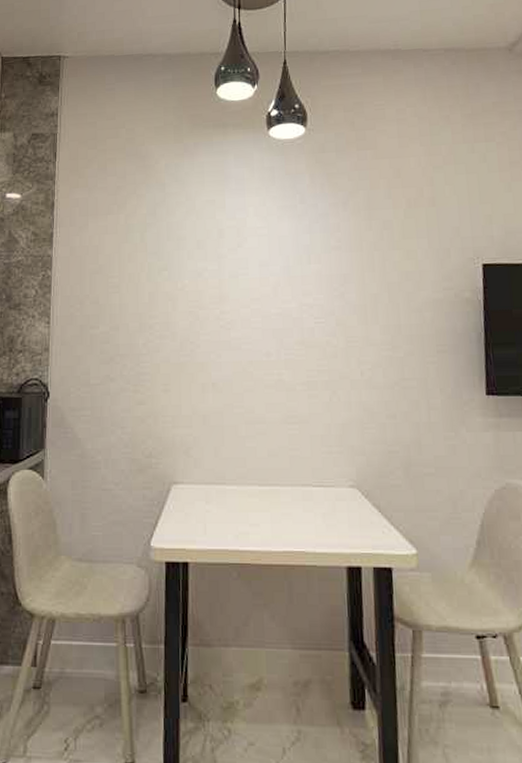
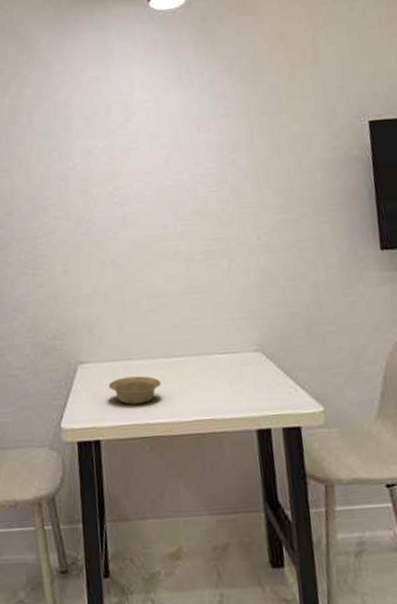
bowl: none [200,501,254,529] -> present [108,376,162,405]

